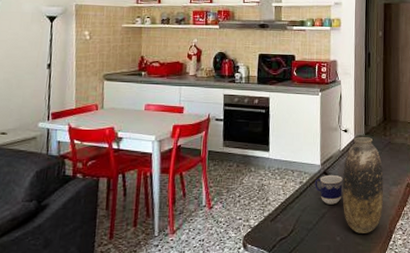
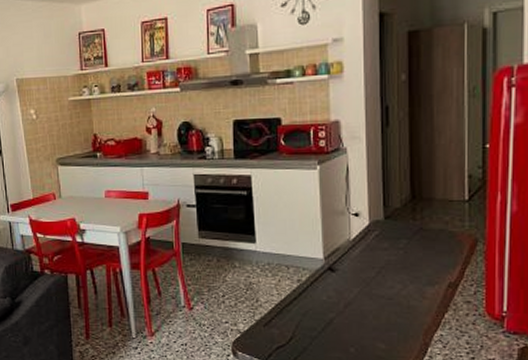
cup: present [315,174,343,205] -> none [317,271,355,308]
vase: present [342,137,384,233] -> none [355,222,414,345]

